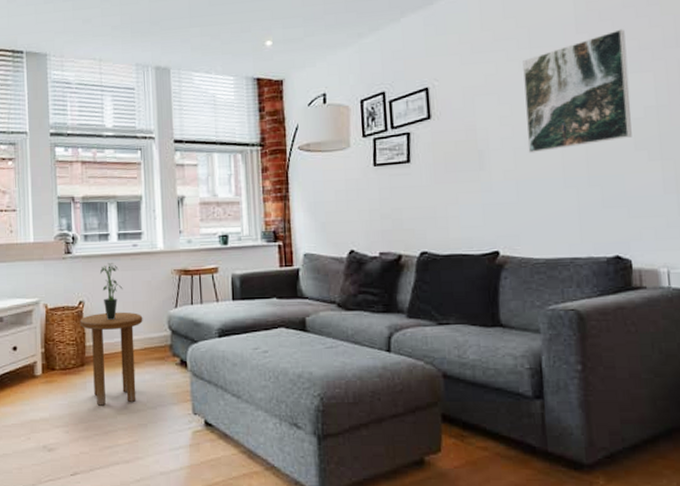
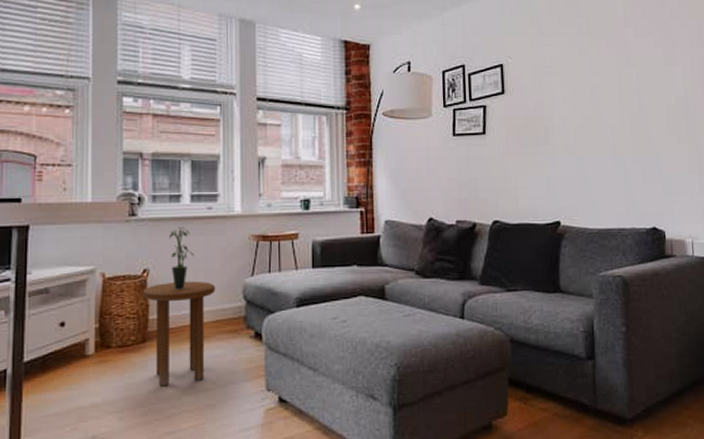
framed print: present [523,29,632,153] -> none [582,27,666,132]

